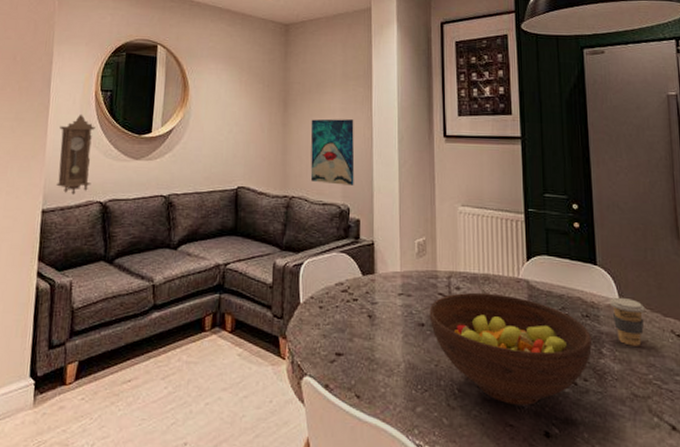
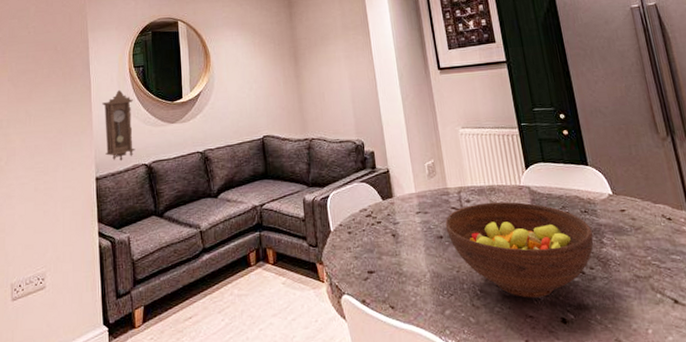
wall art: present [310,119,355,185] -> none [320,64,365,124]
coffee cup: present [609,297,645,346] -> none [603,191,638,233]

